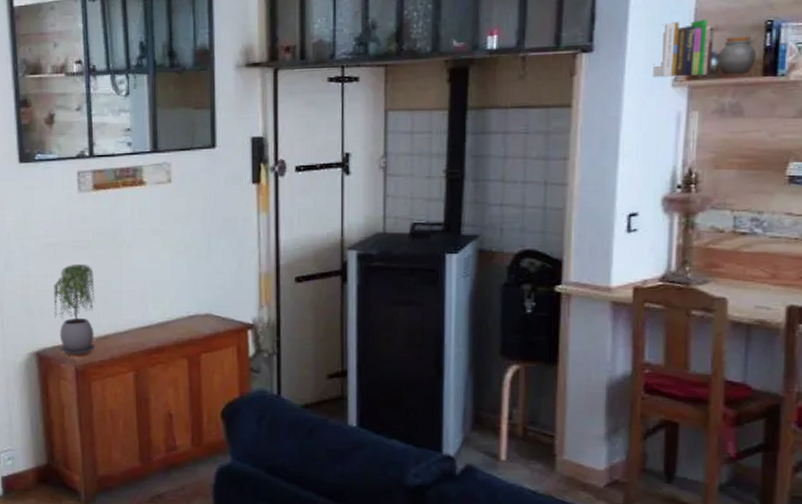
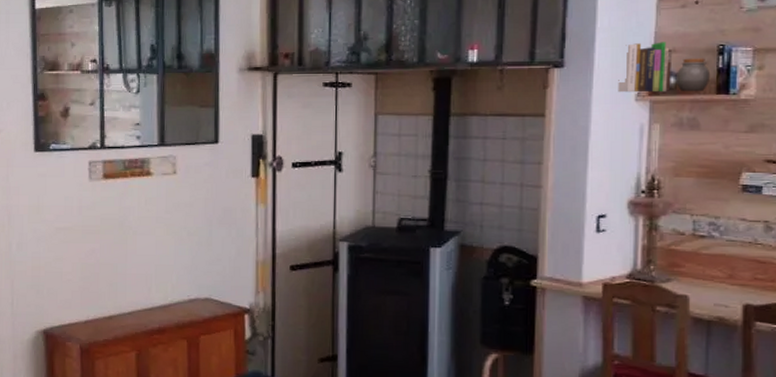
potted plant: present [54,263,96,356] -> none [62,247,102,335]

